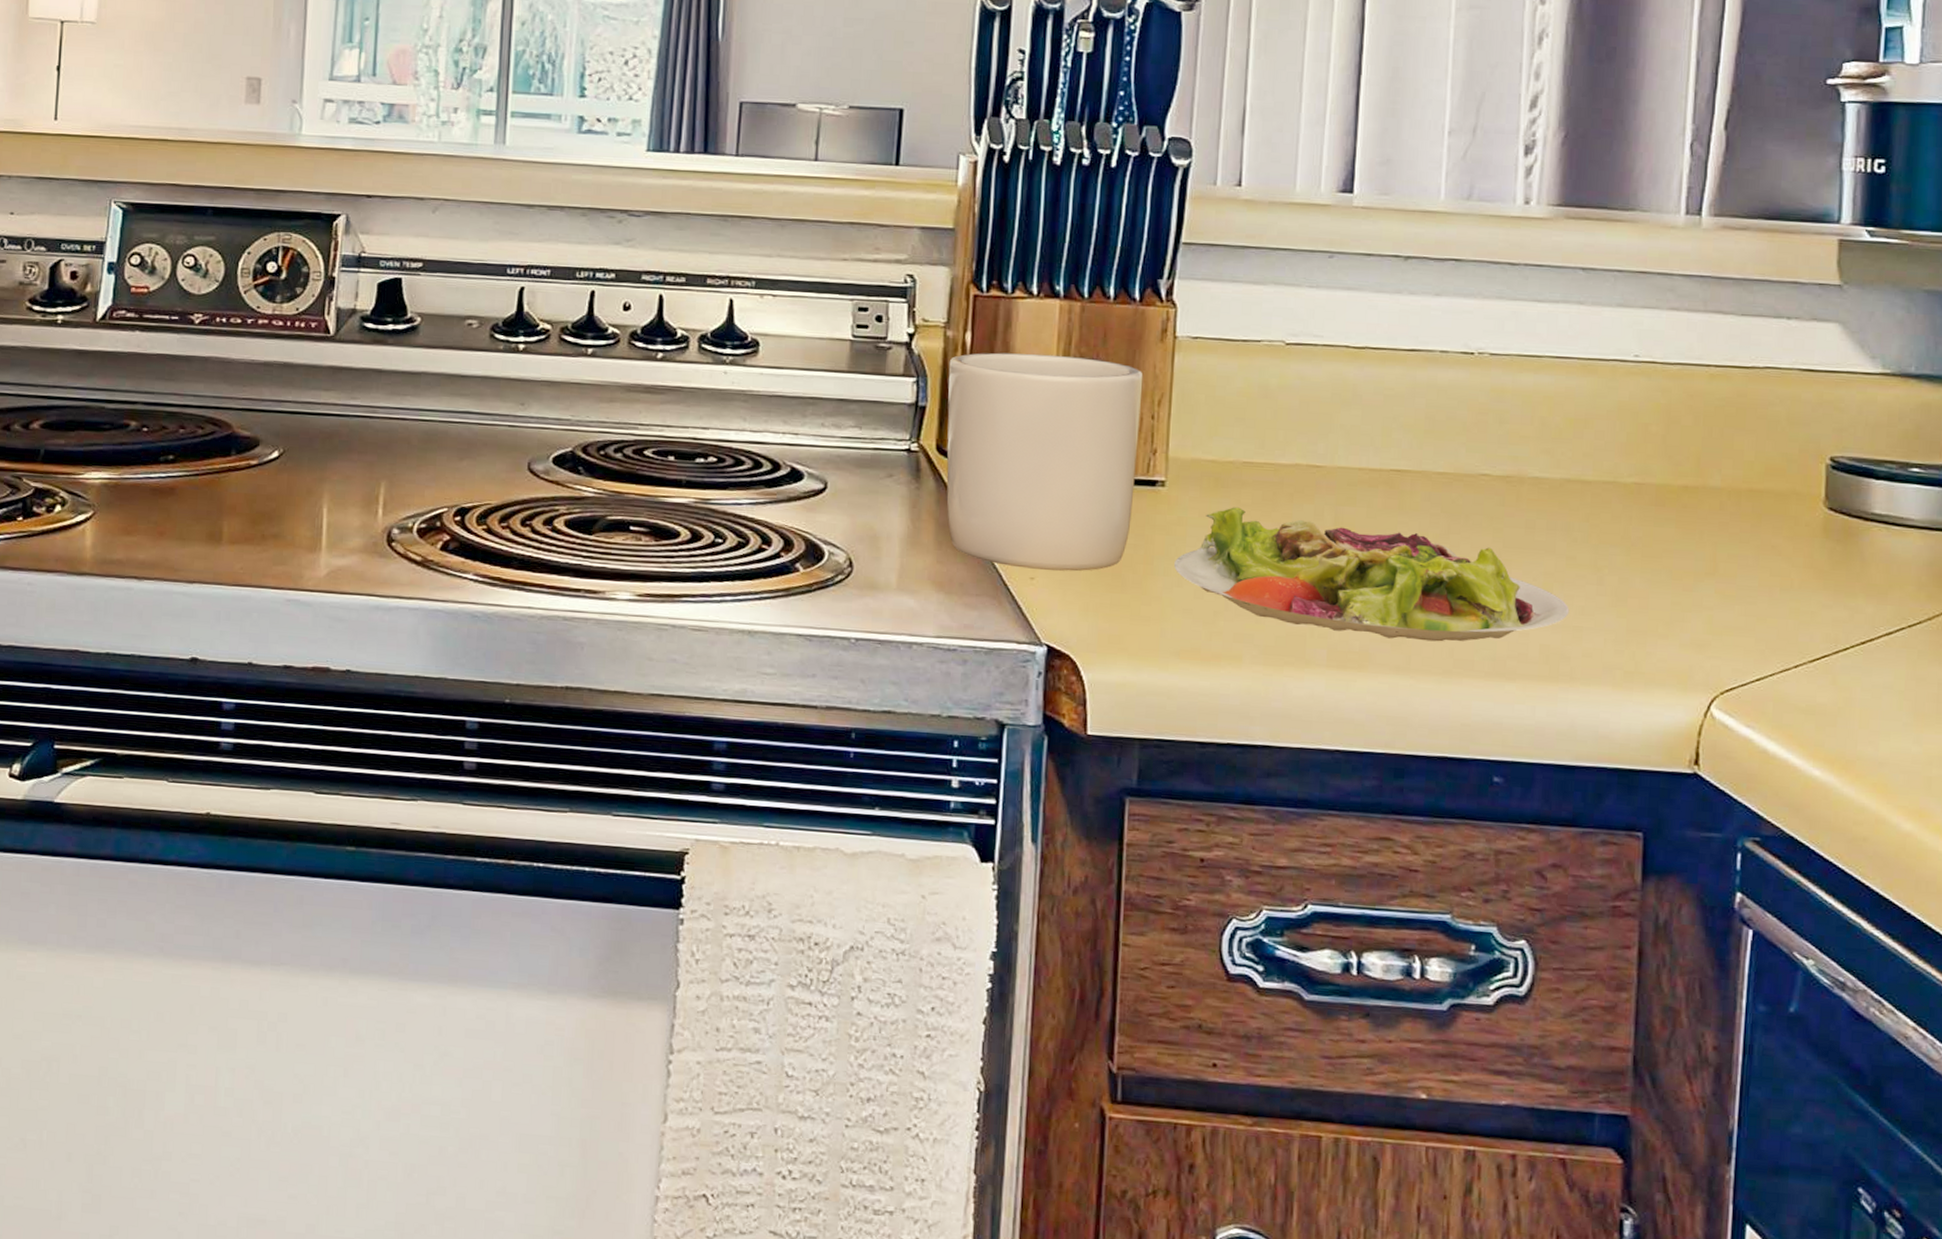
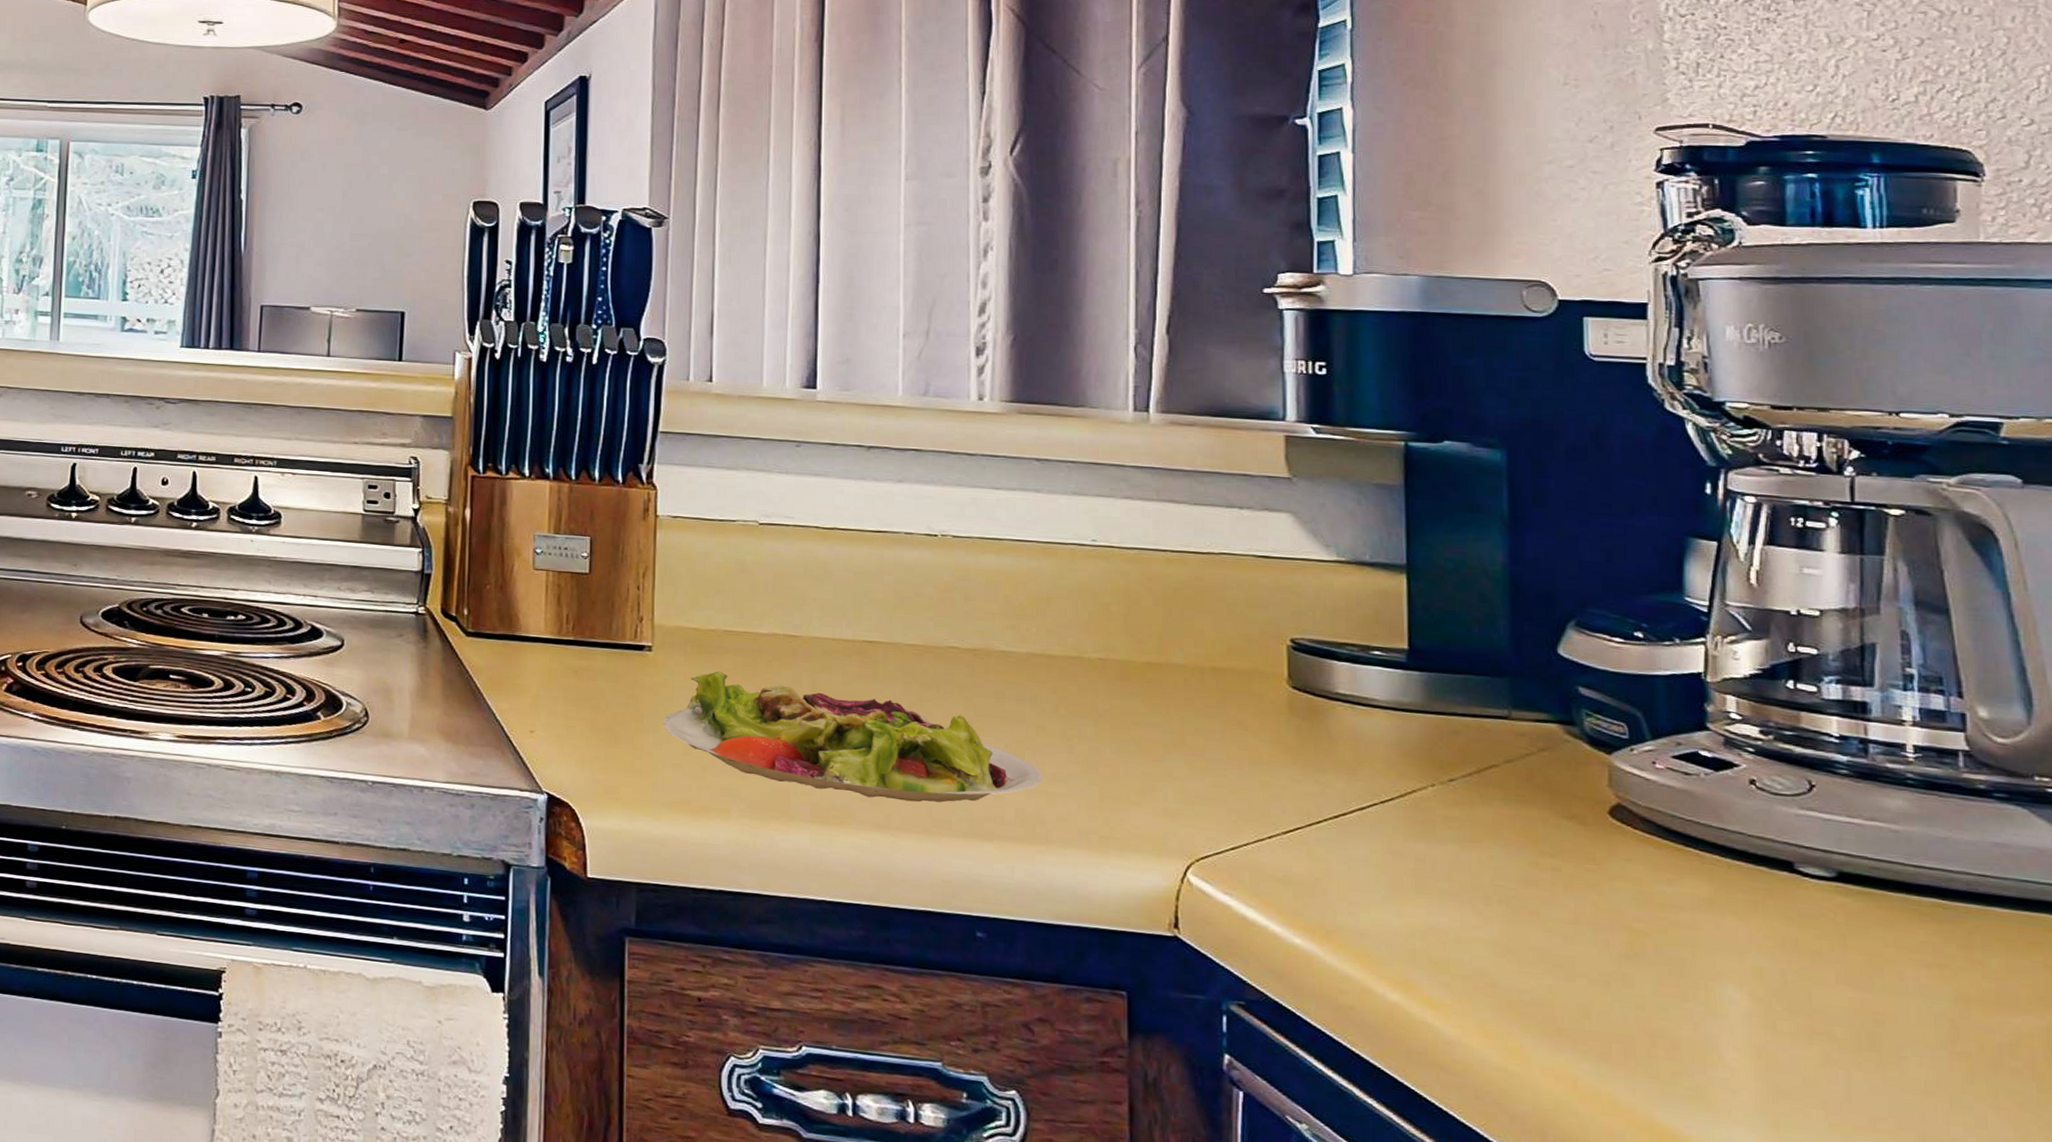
mug: present [946,352,1143,572] -> none [450,527,628,727]

